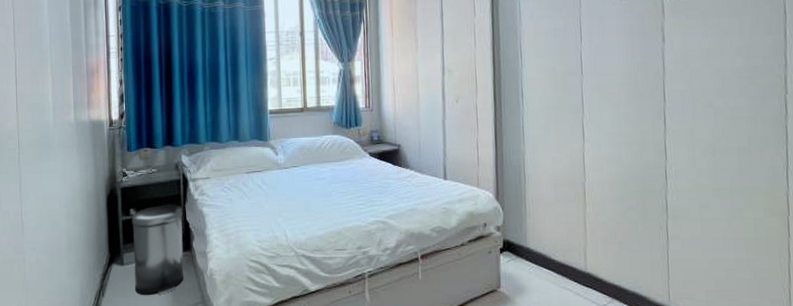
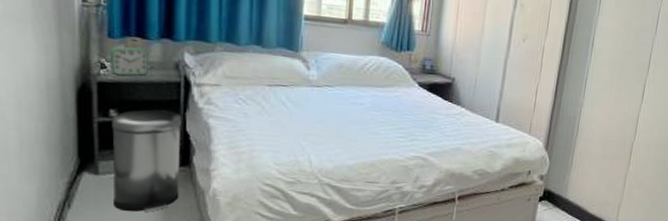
alarm clock: none [129,156,157,180] -> present [110,46,150,76]

